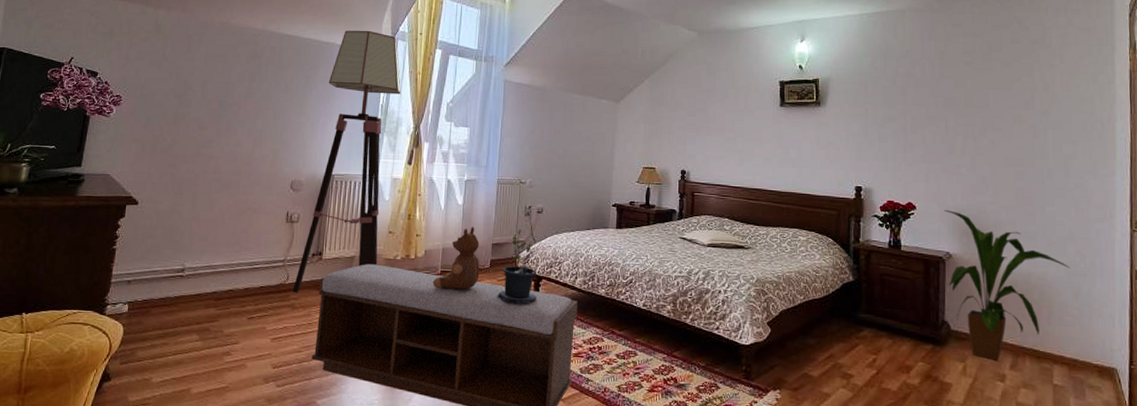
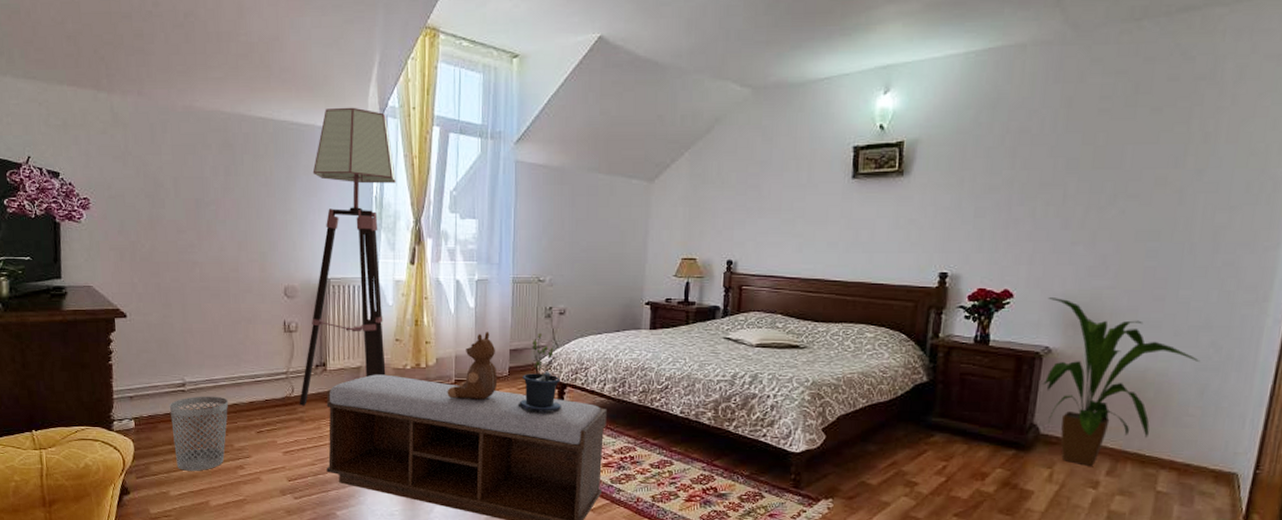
wastebasket: none [163,281,225,357] -> present [170,396,229,471]

